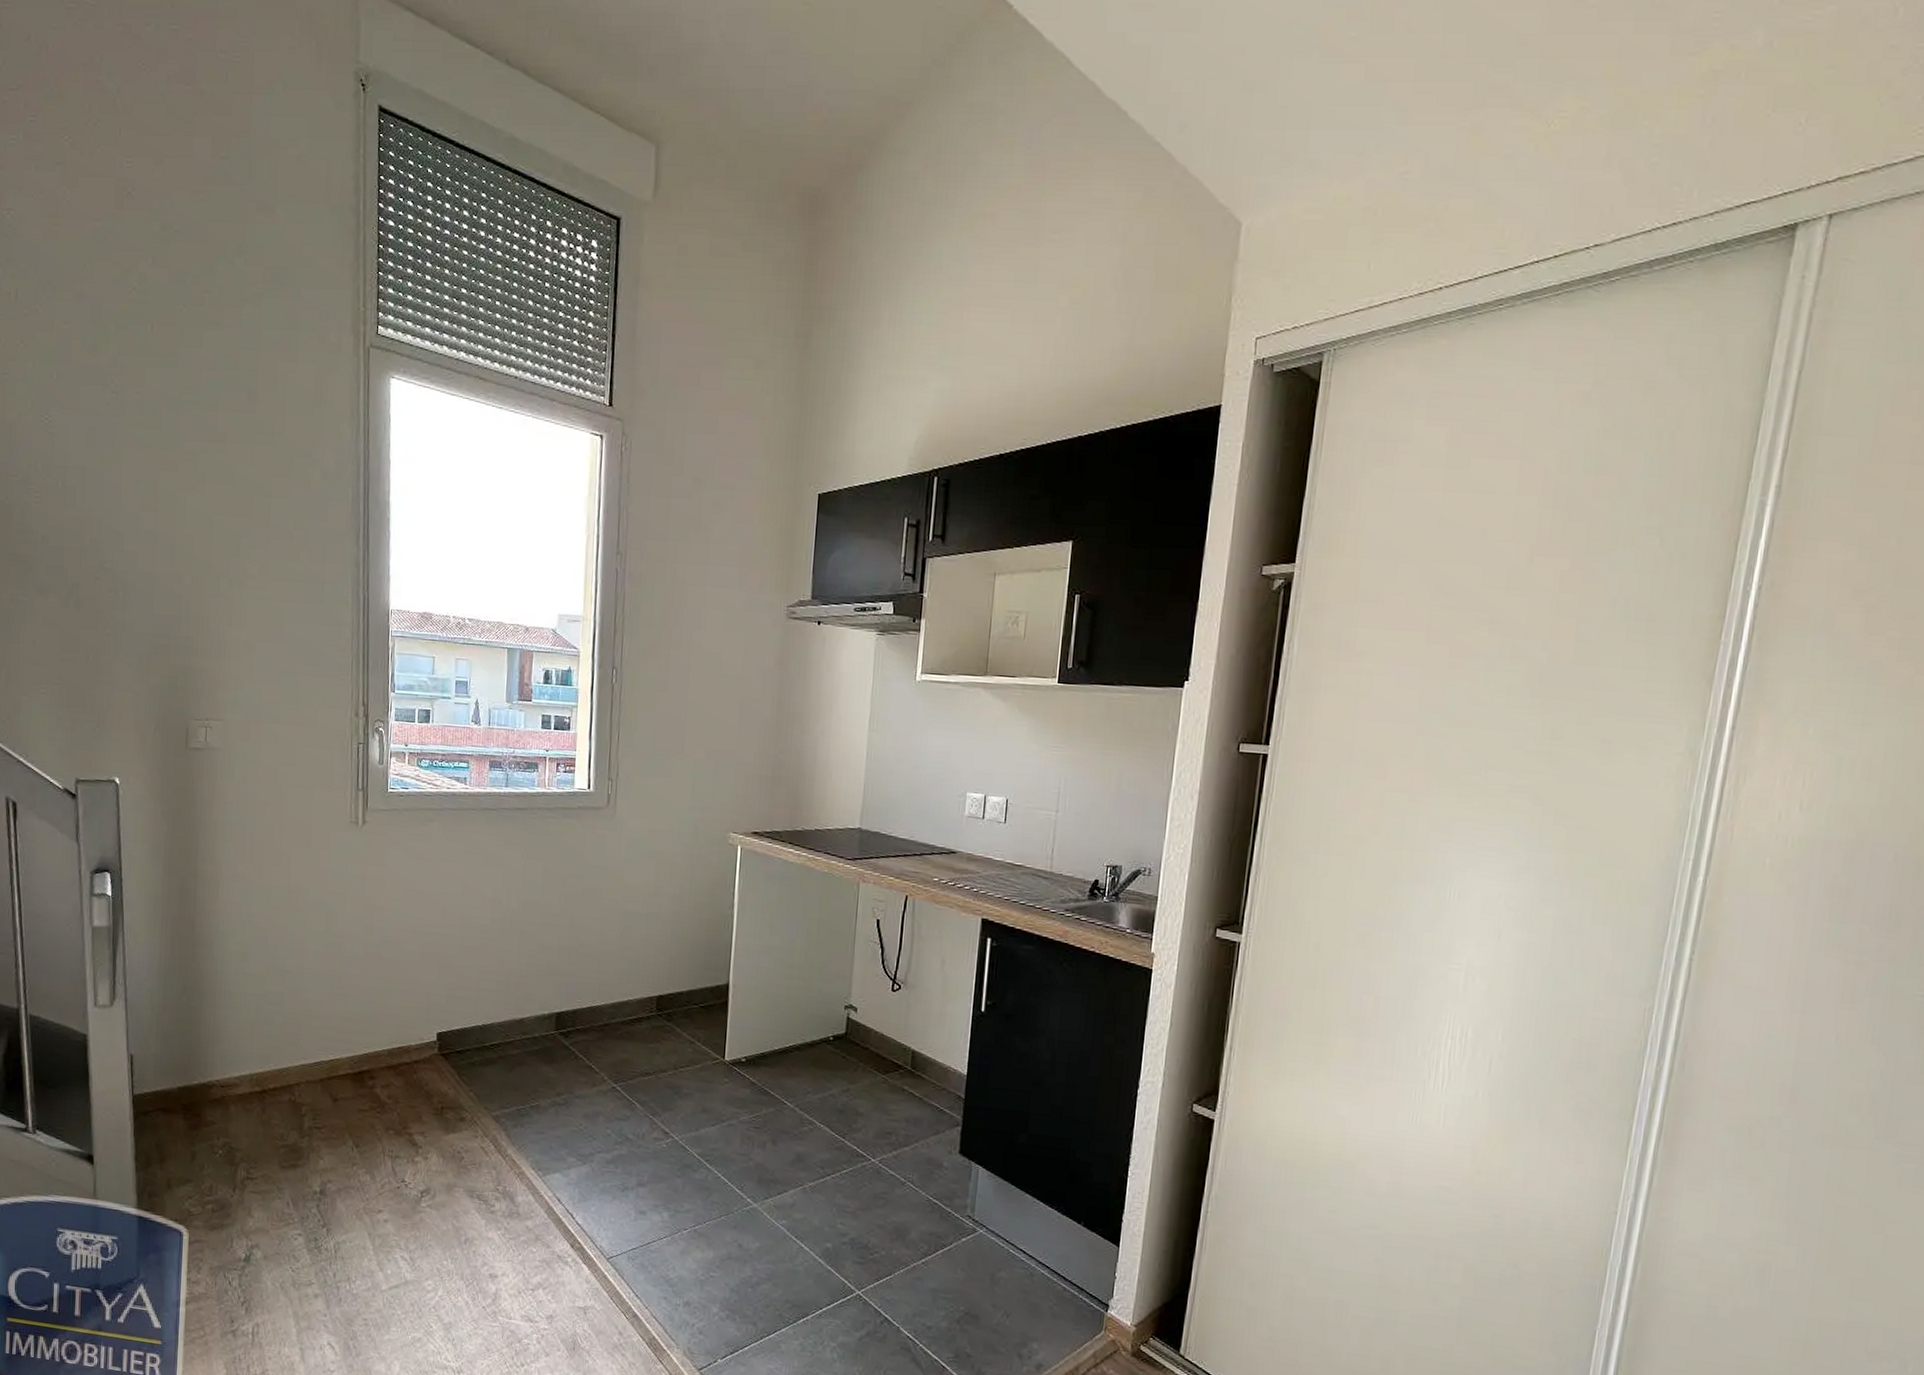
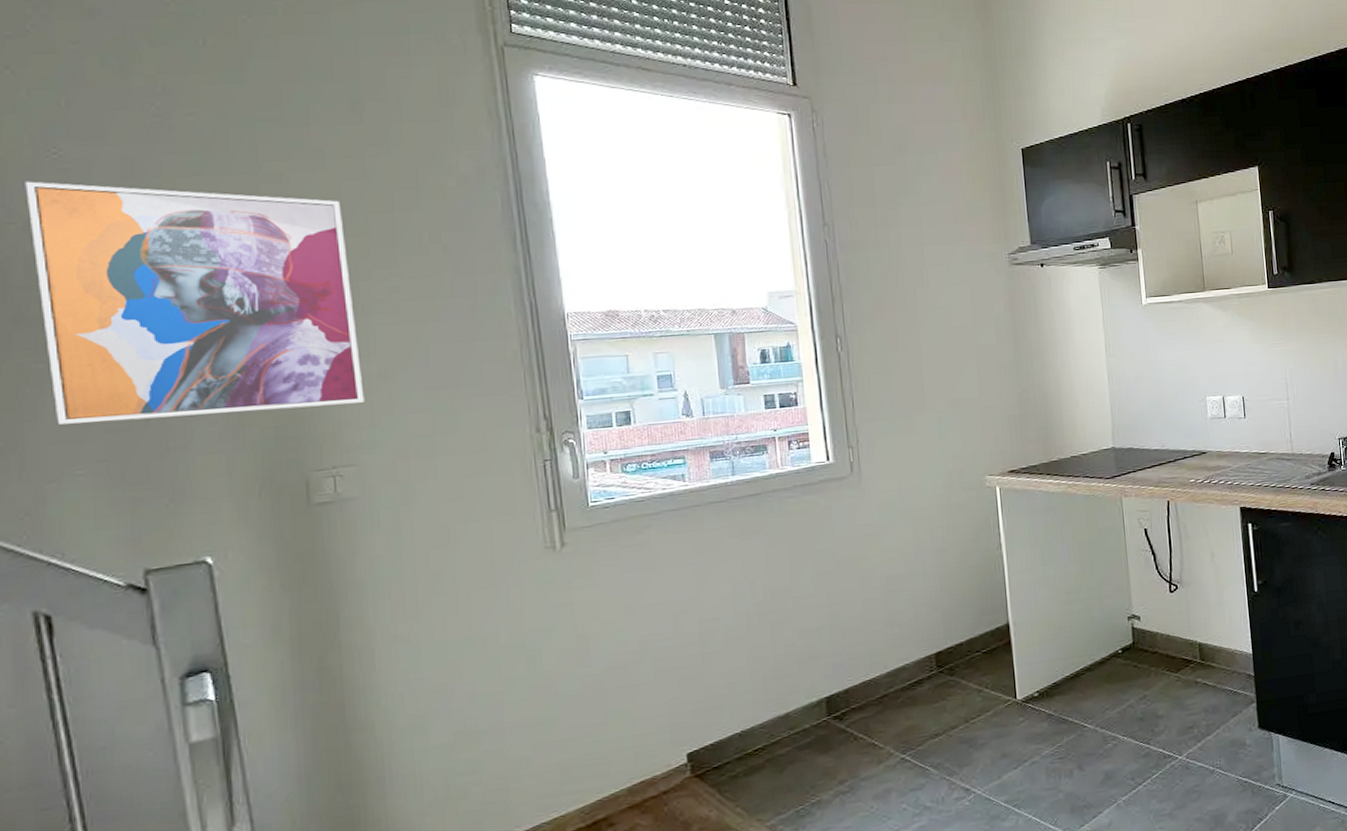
wall art: none [26,441,234,666] -> present [25,181,365,425]

